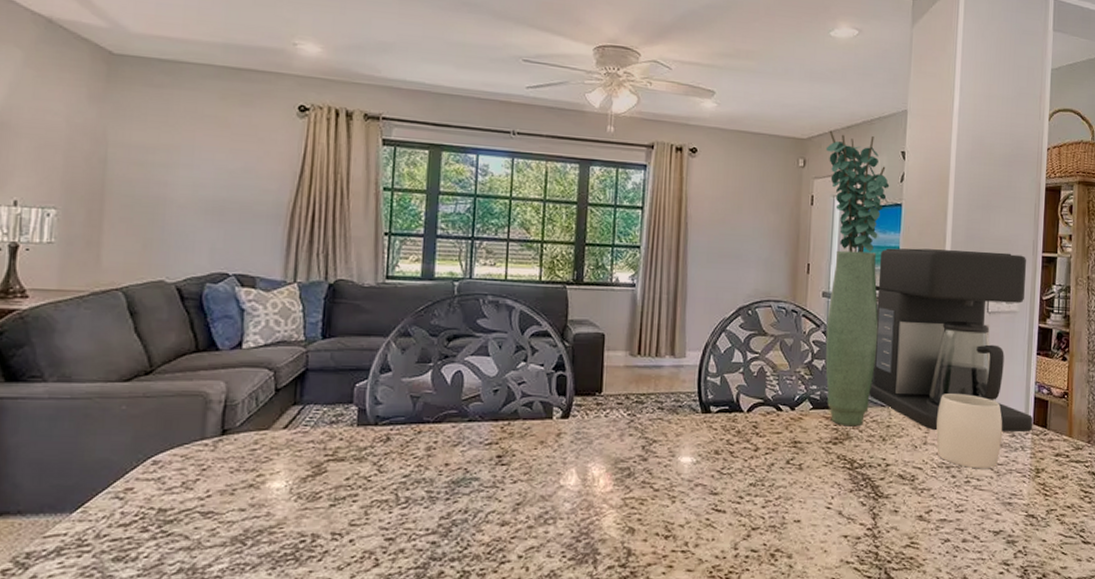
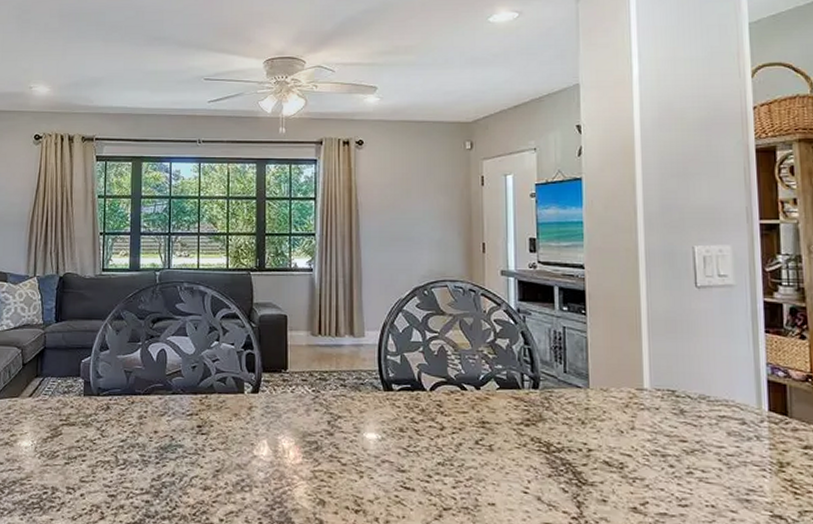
vase: present [825,130,890,427] -> none [493,111,567,408]
coffee maker: present [870,248,1034,432] -> none [561,221,769,419]
mug: present [936,393,1003,469] -> none [644,375,730,460]

